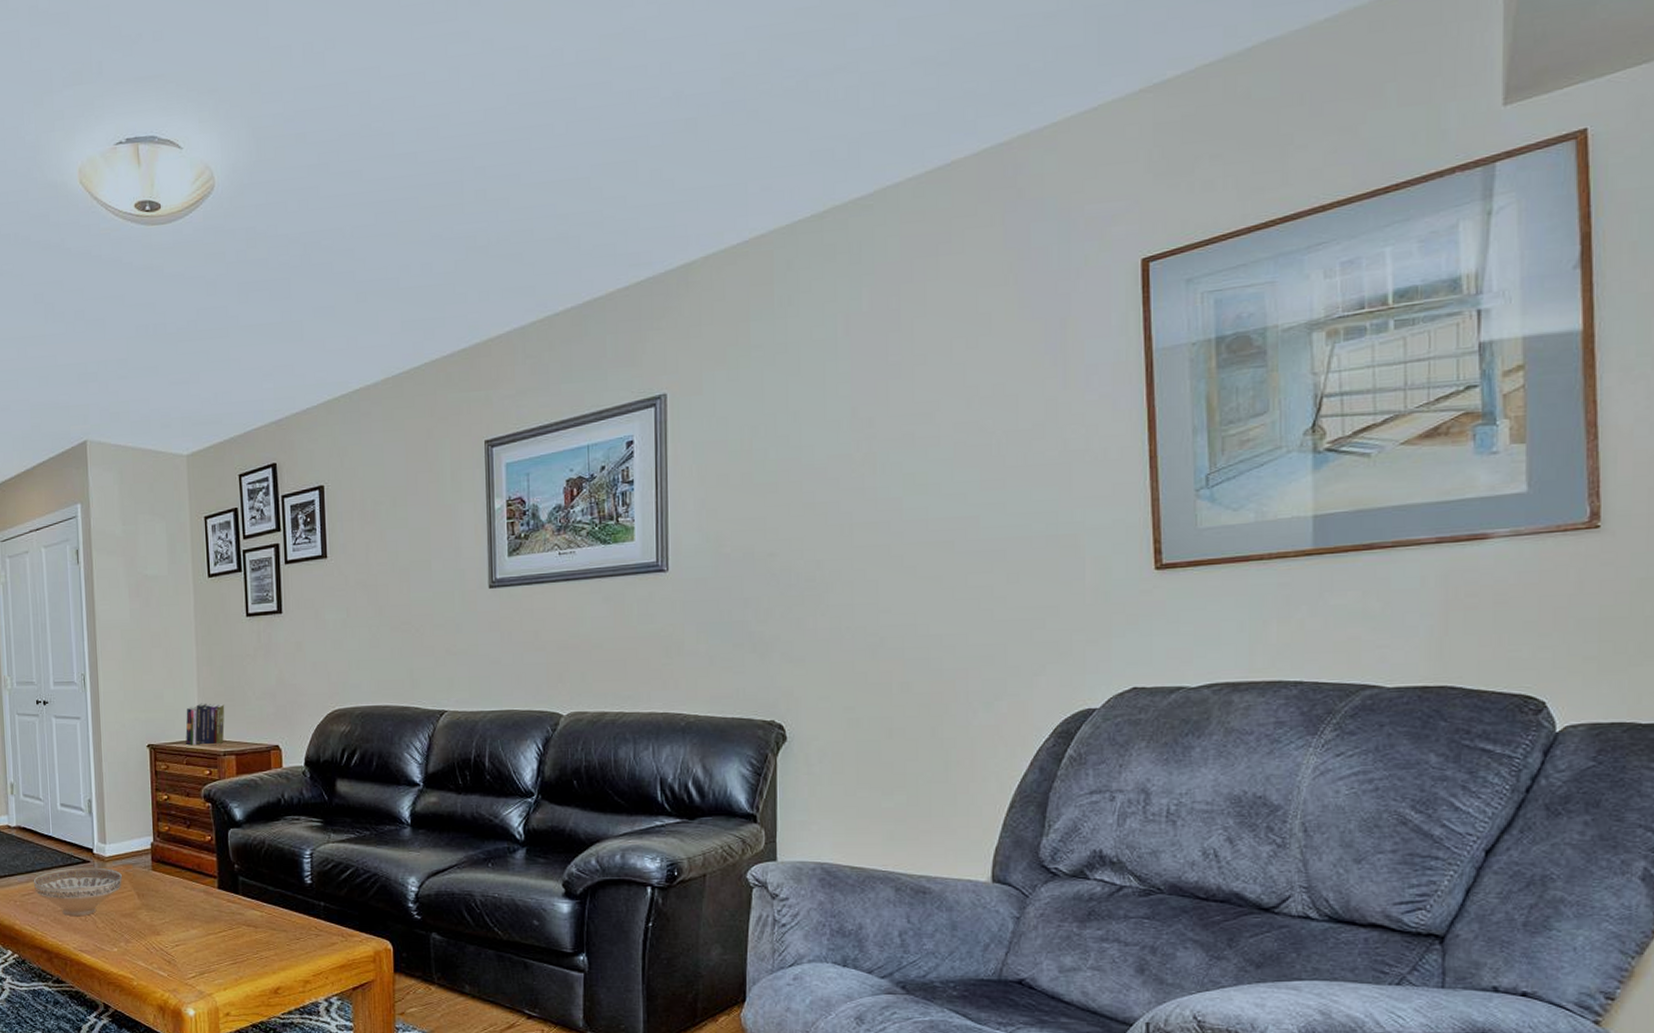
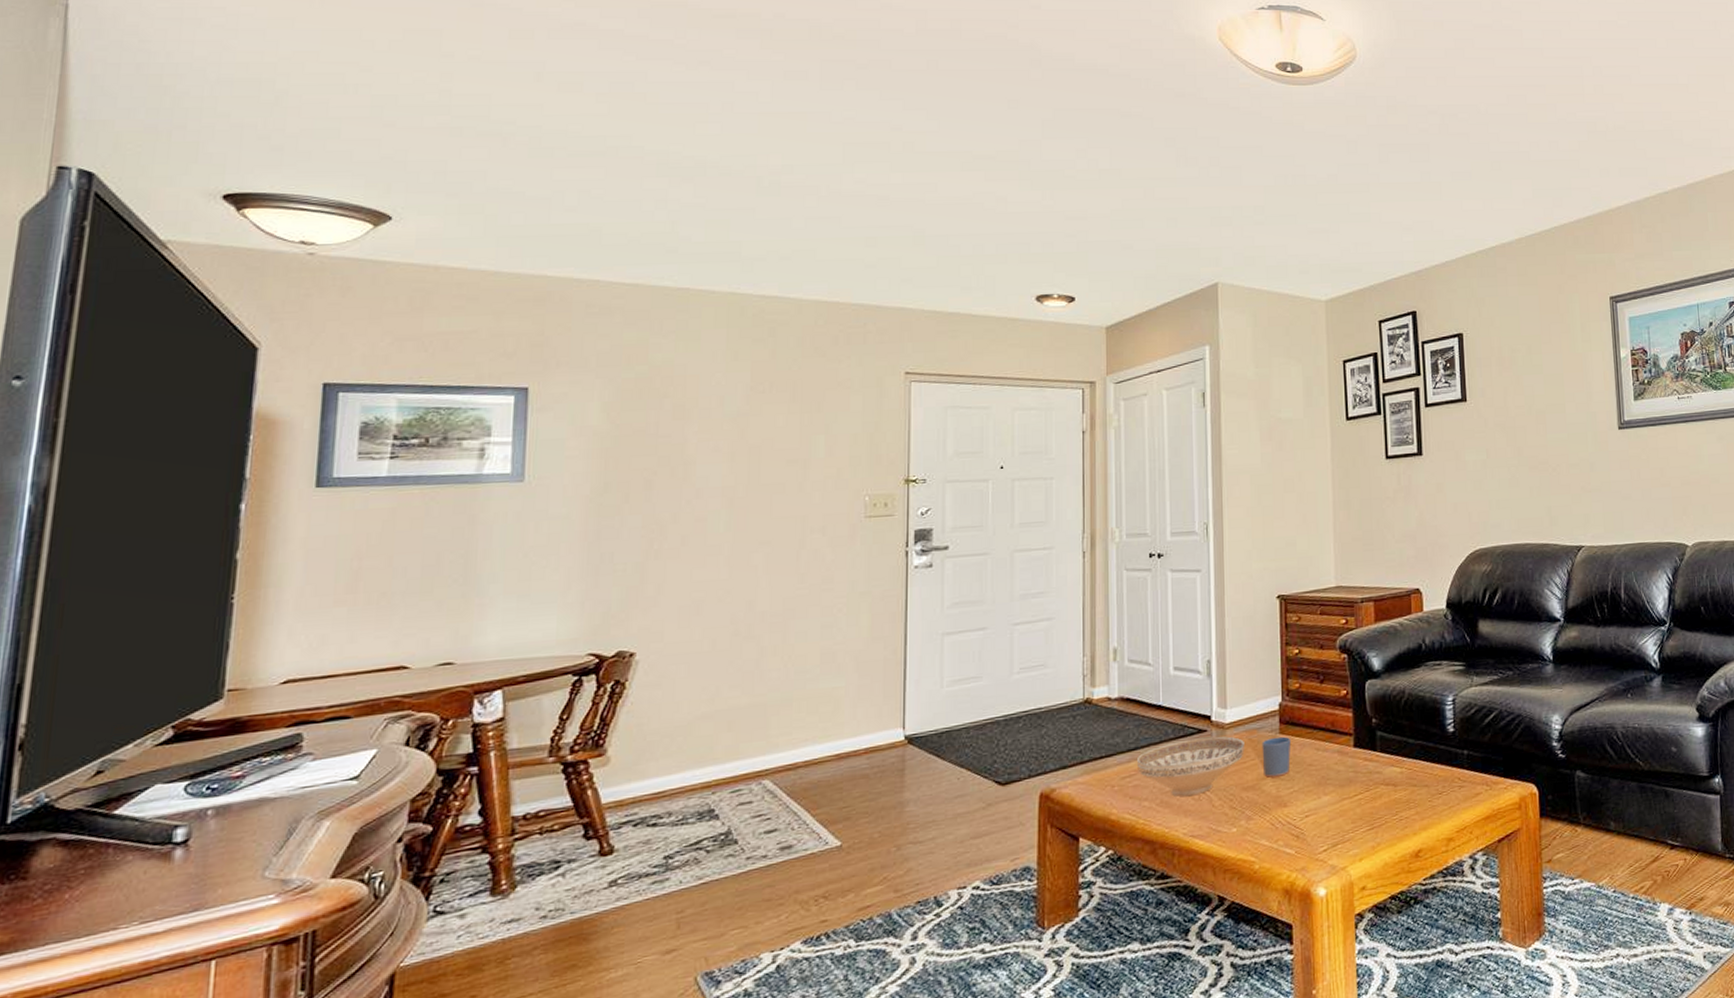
mug: none [137,873,163,908] -> present [1262,736,1292,778]
books: present [185,703,225,746] -> none [1320,548,1363,594]

